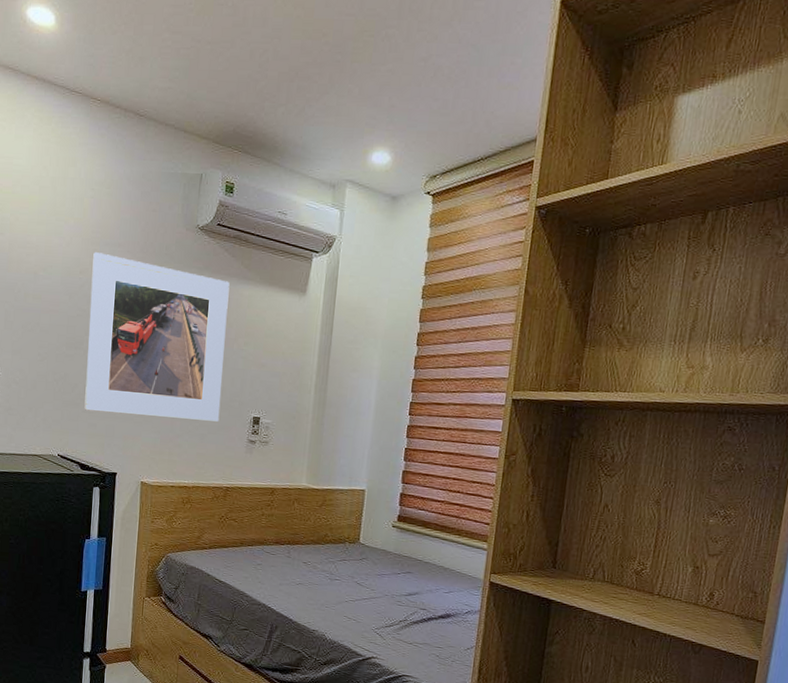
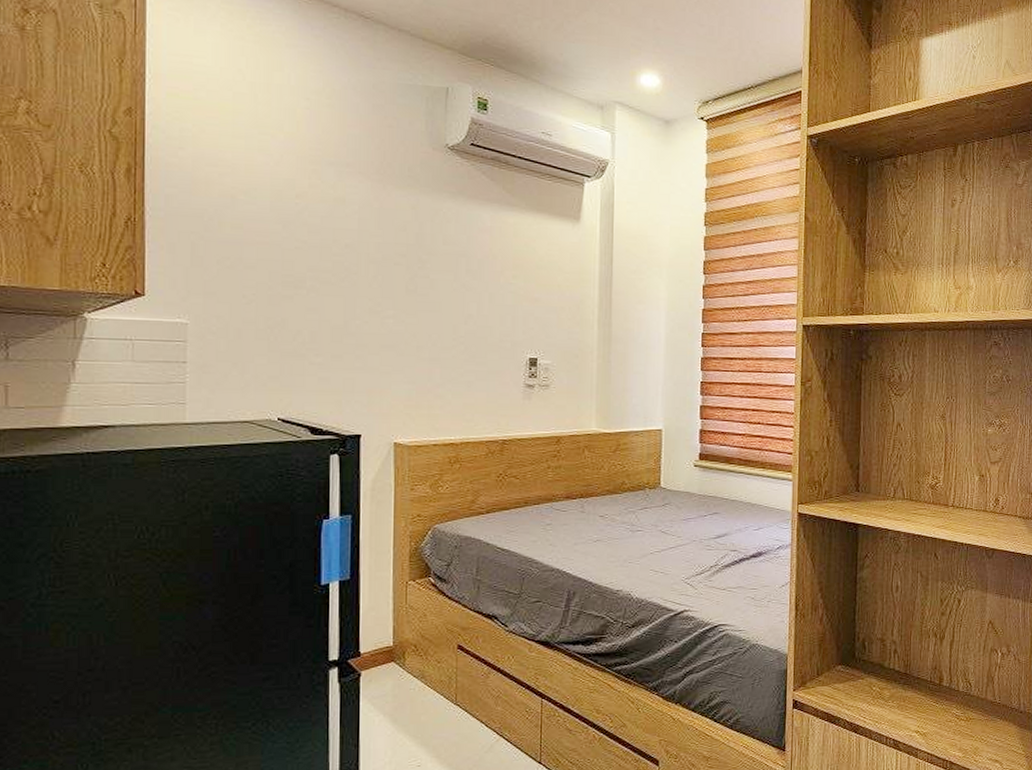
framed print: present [84,252,230,422] -> none [312,173,490,366]

